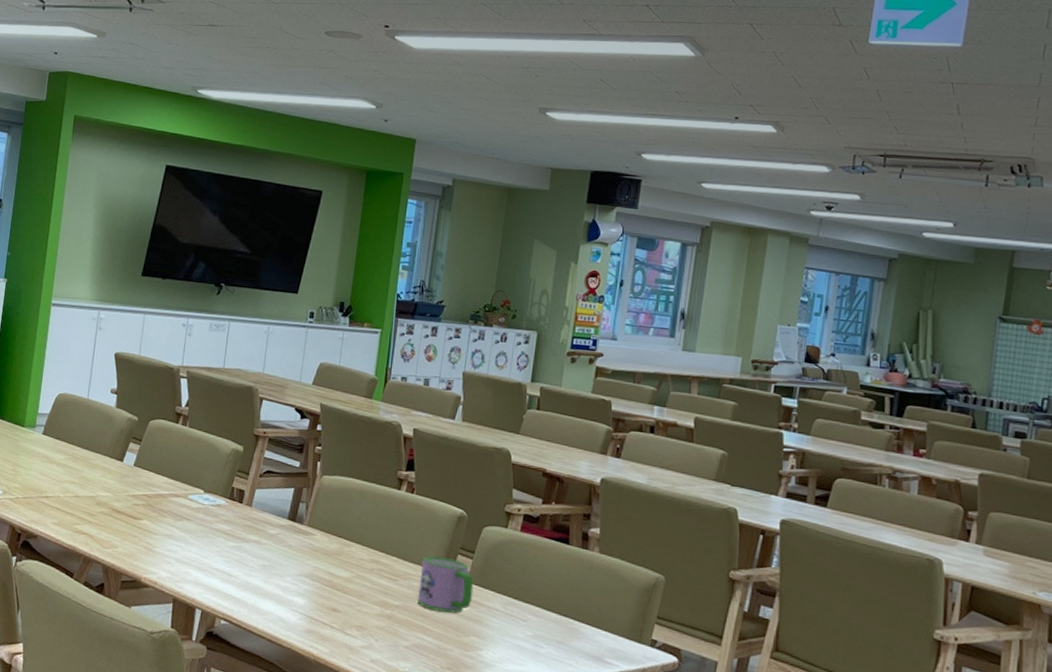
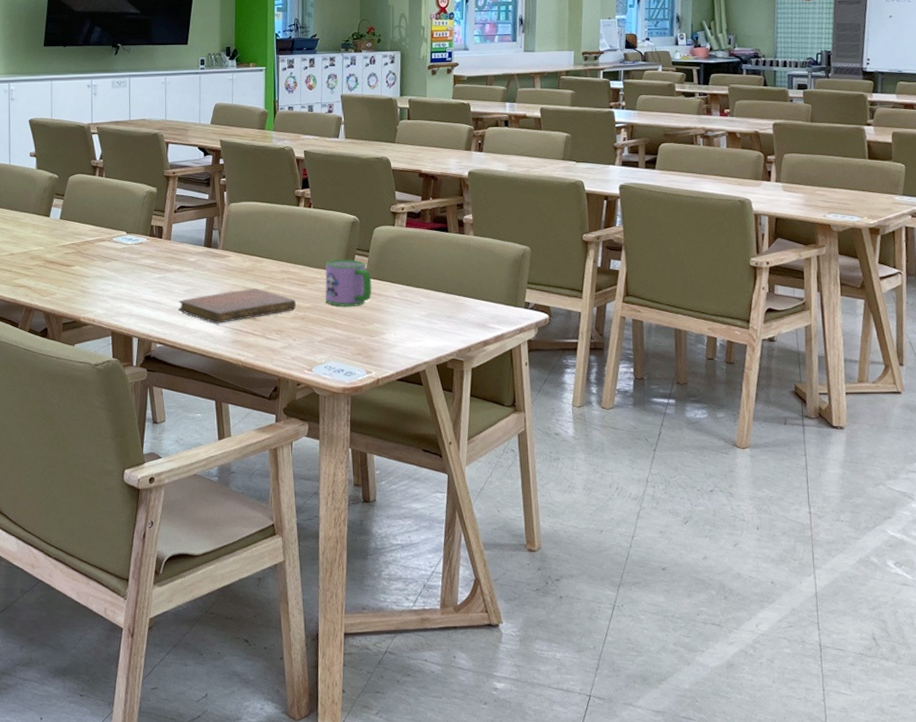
notebook: none [249,574,384,609] -> present [177,288,297,324]

